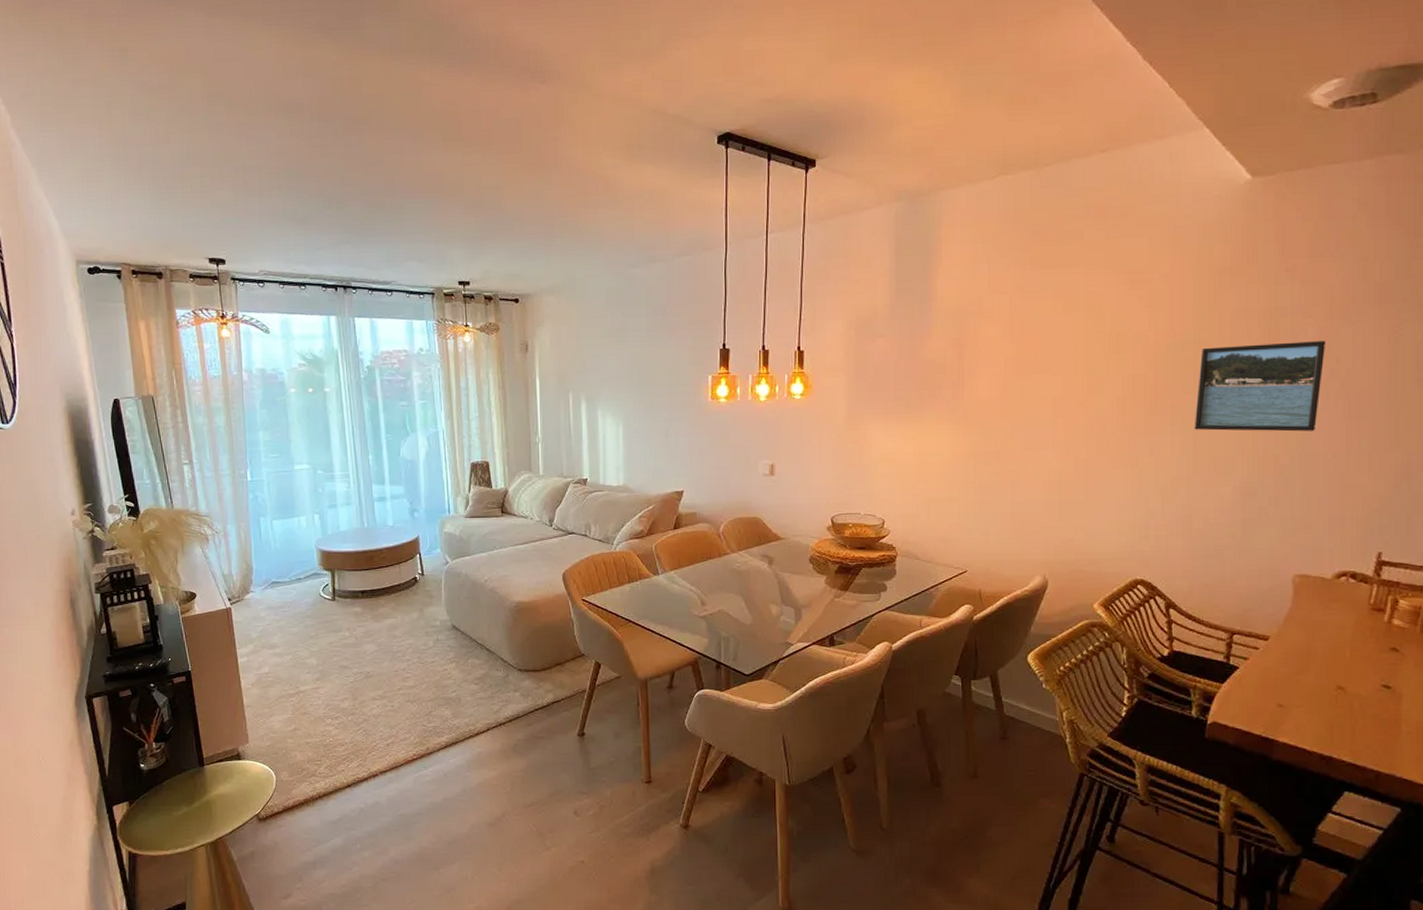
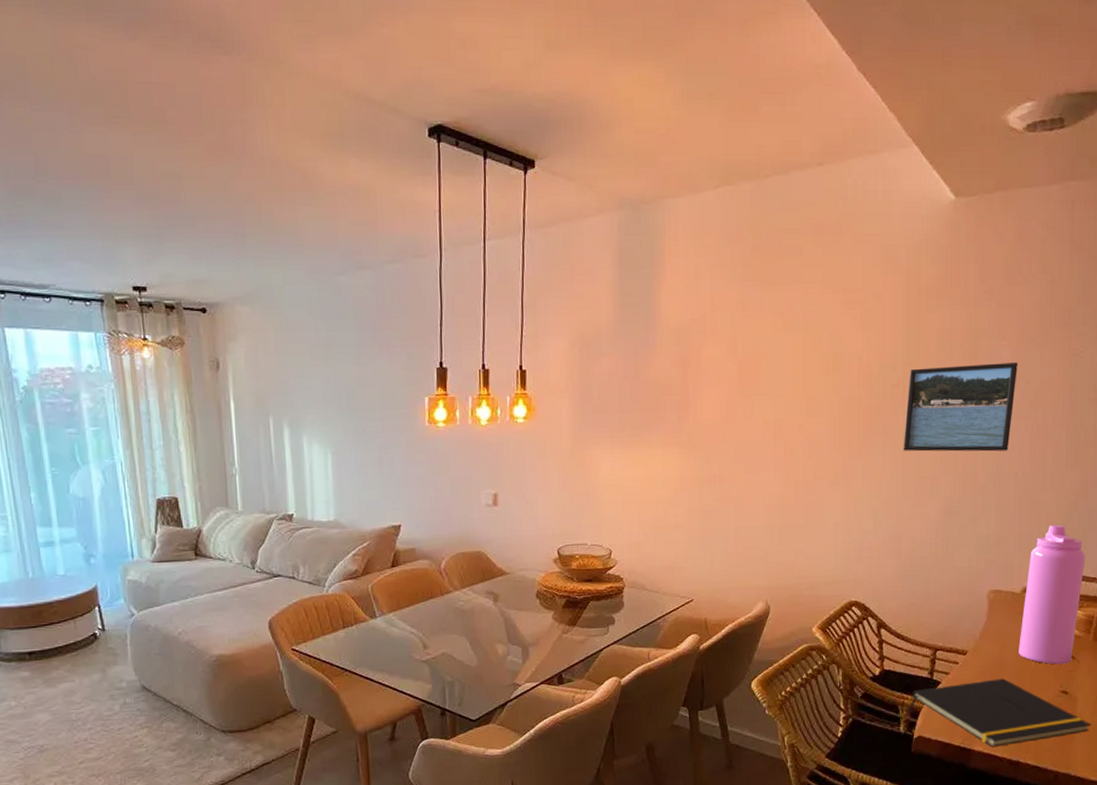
notepad: none [1201,667,1420,740] -> present [908,678,1091,748]
water bottle: none [1330,509,1410,657] -> present [1018,524,1086,665]

